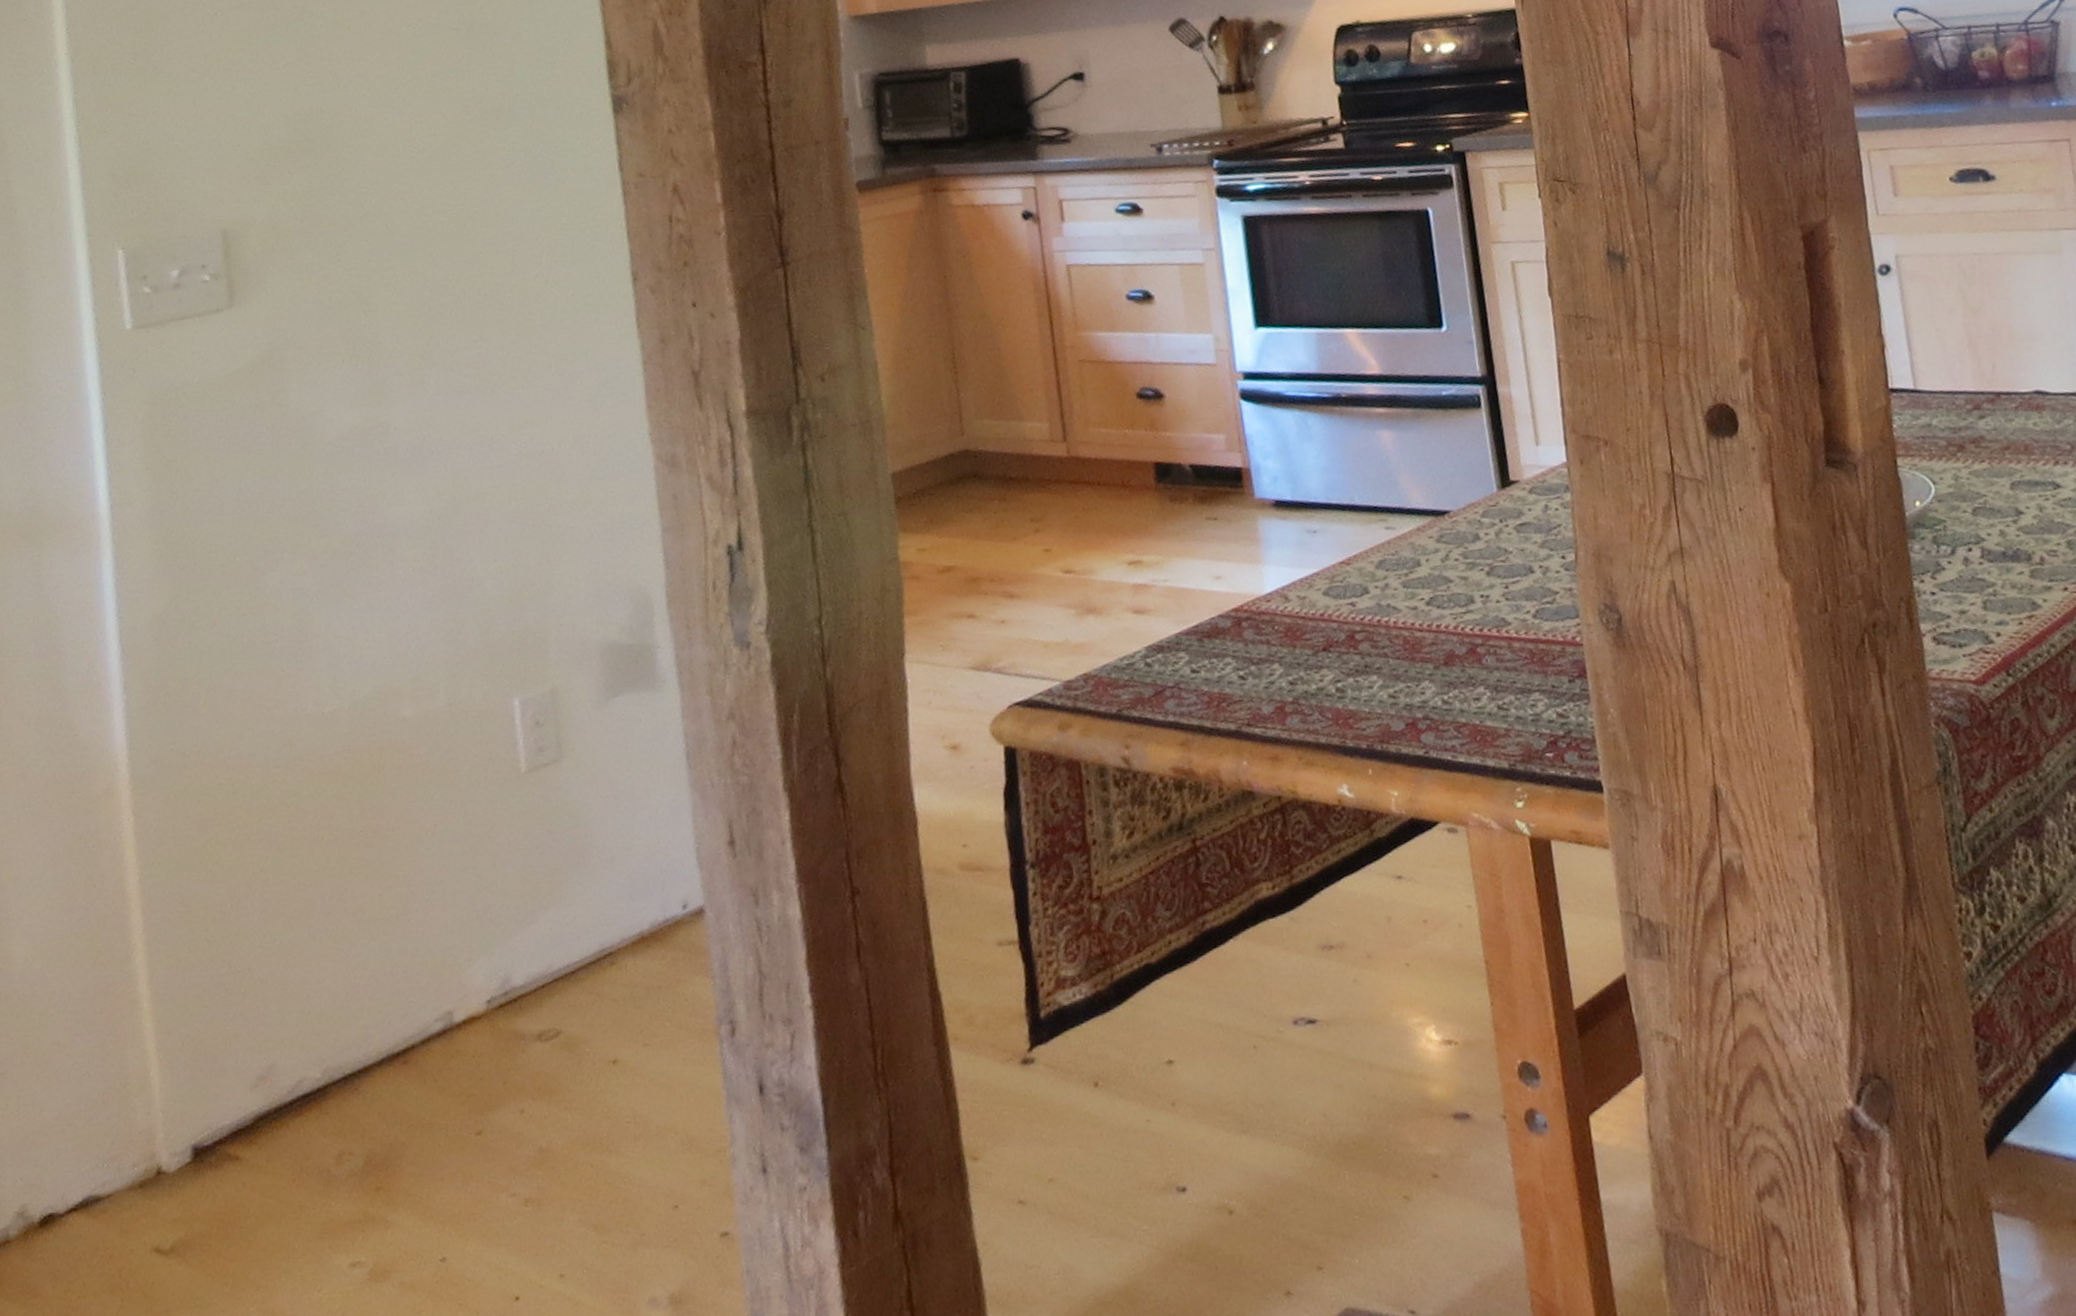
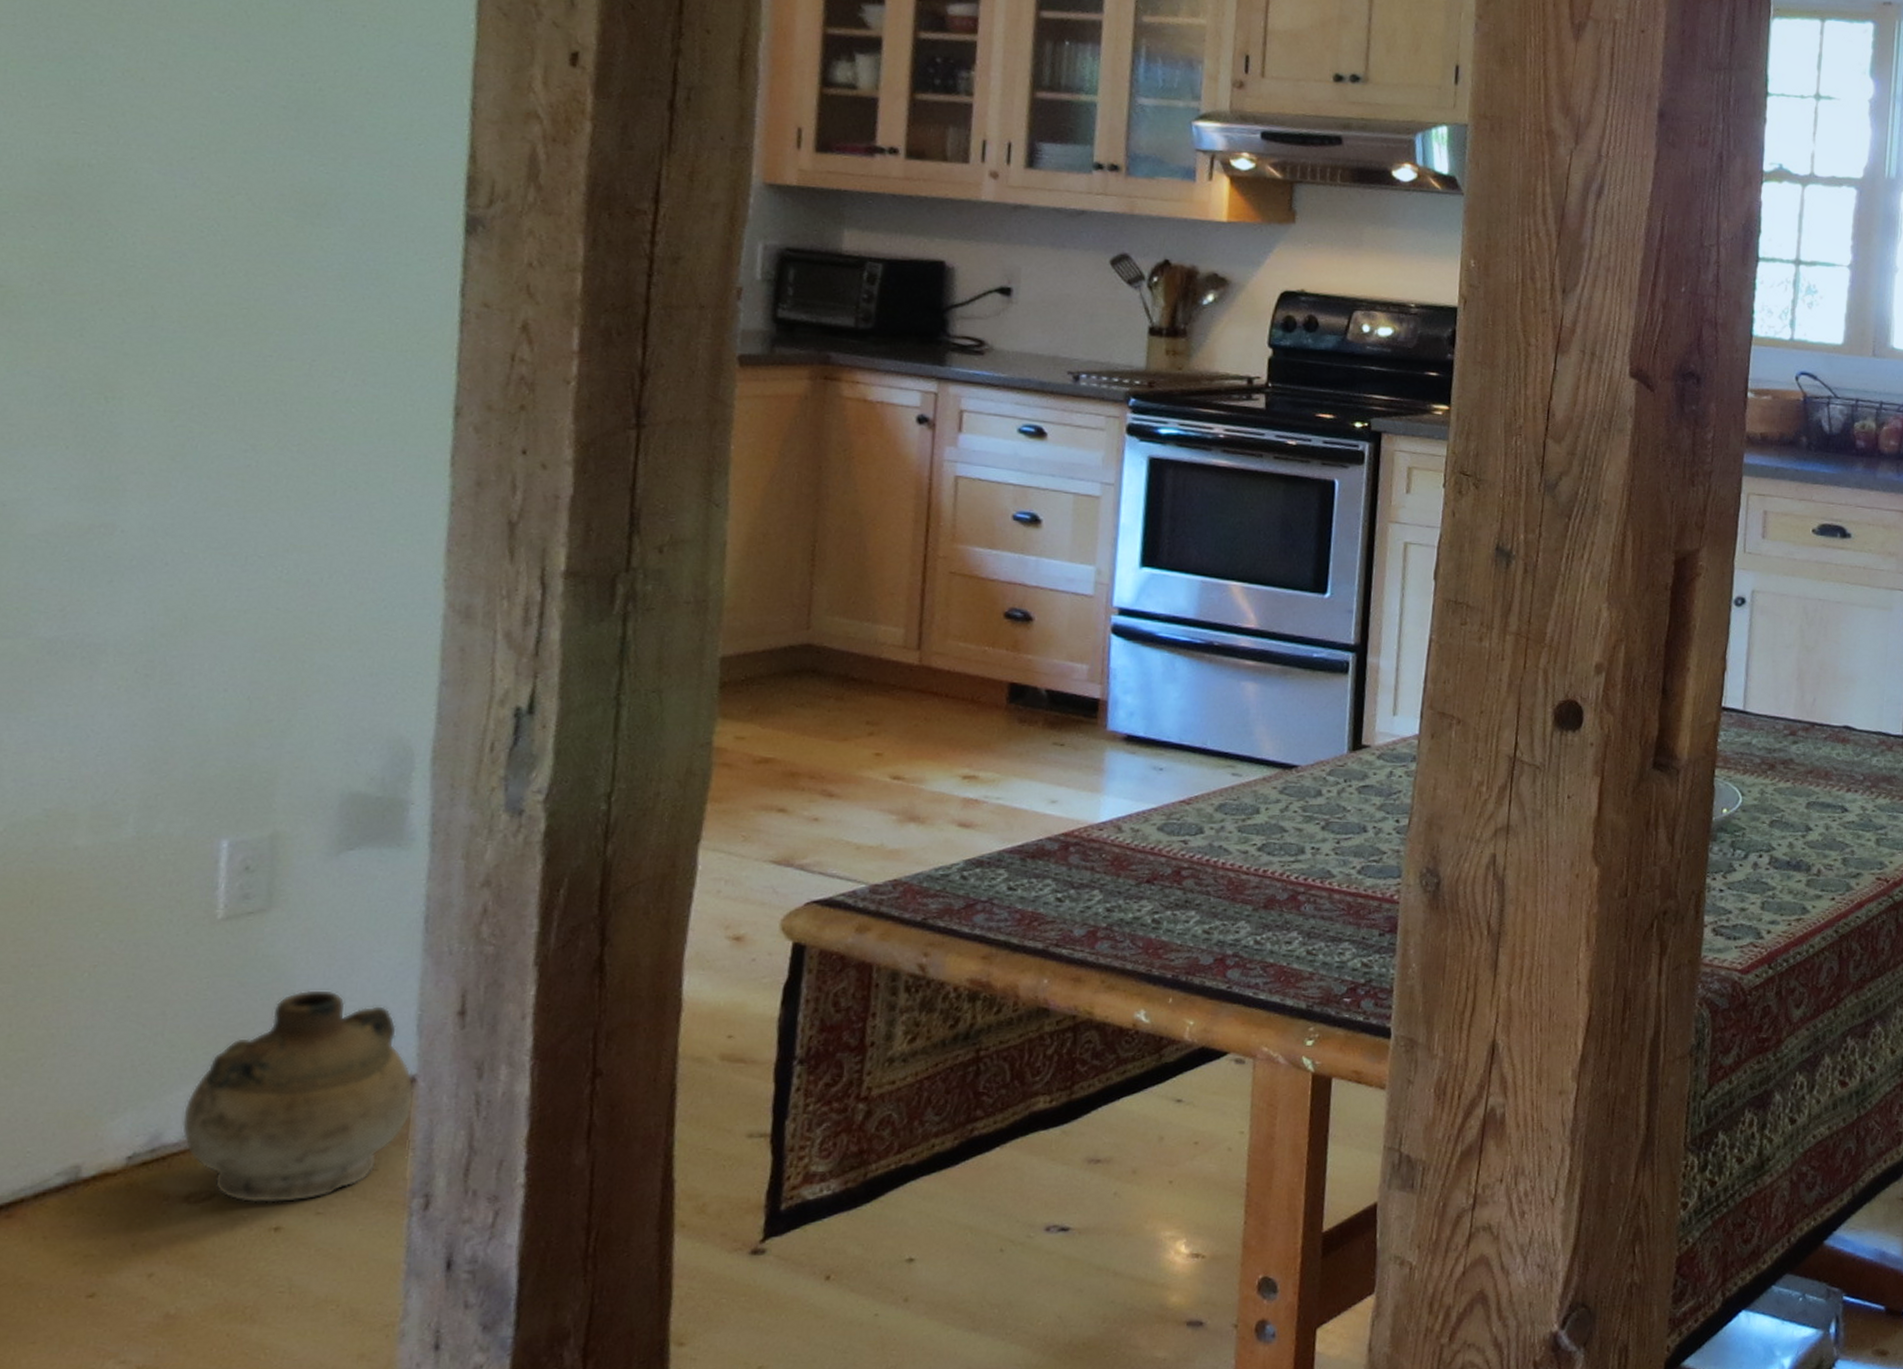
ceramic jug: none [523,831,706,1038] -> present [181,990,414,1203]

